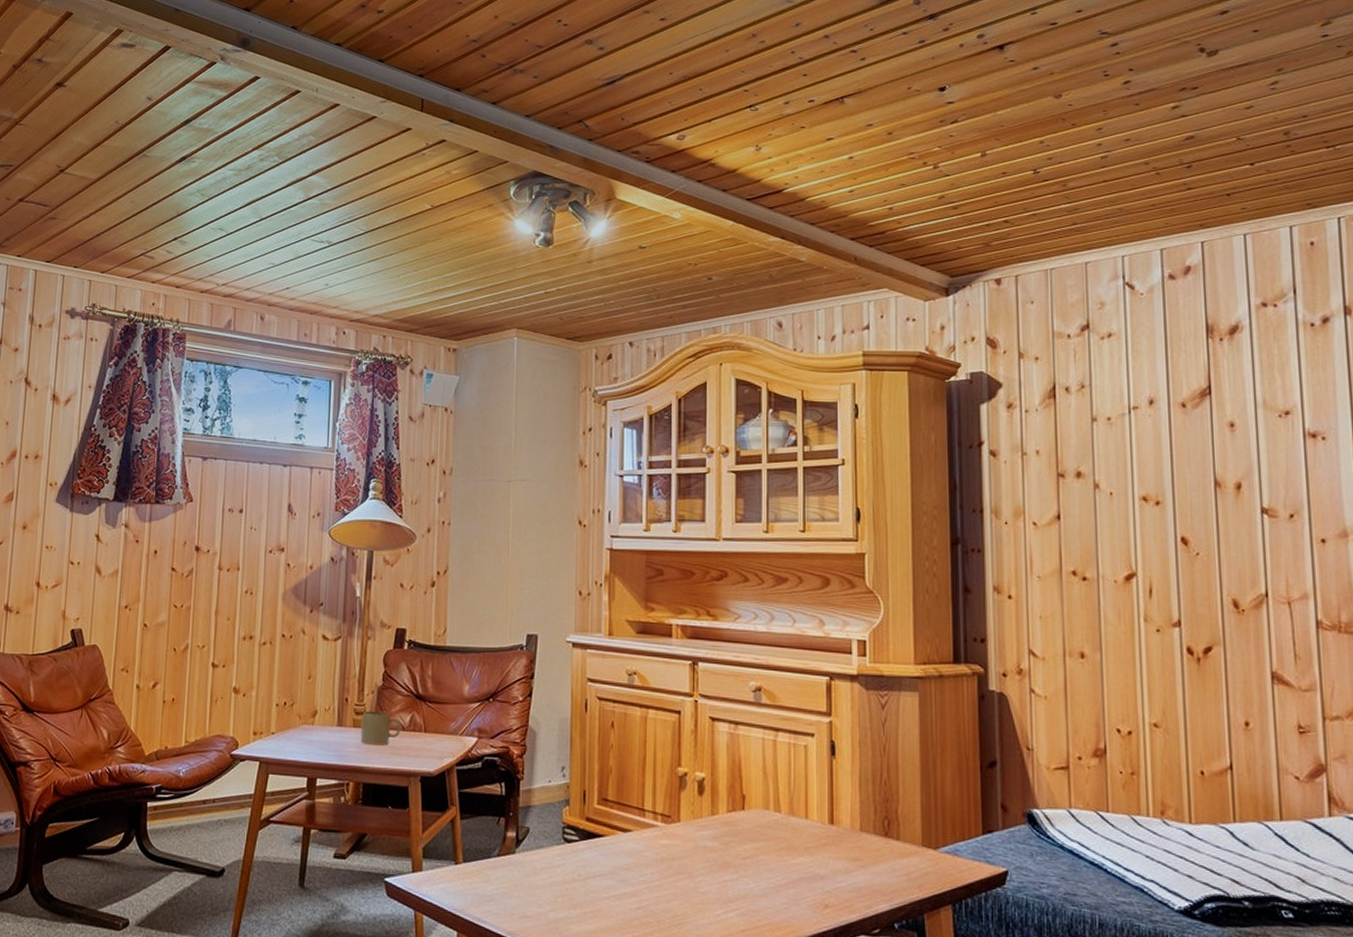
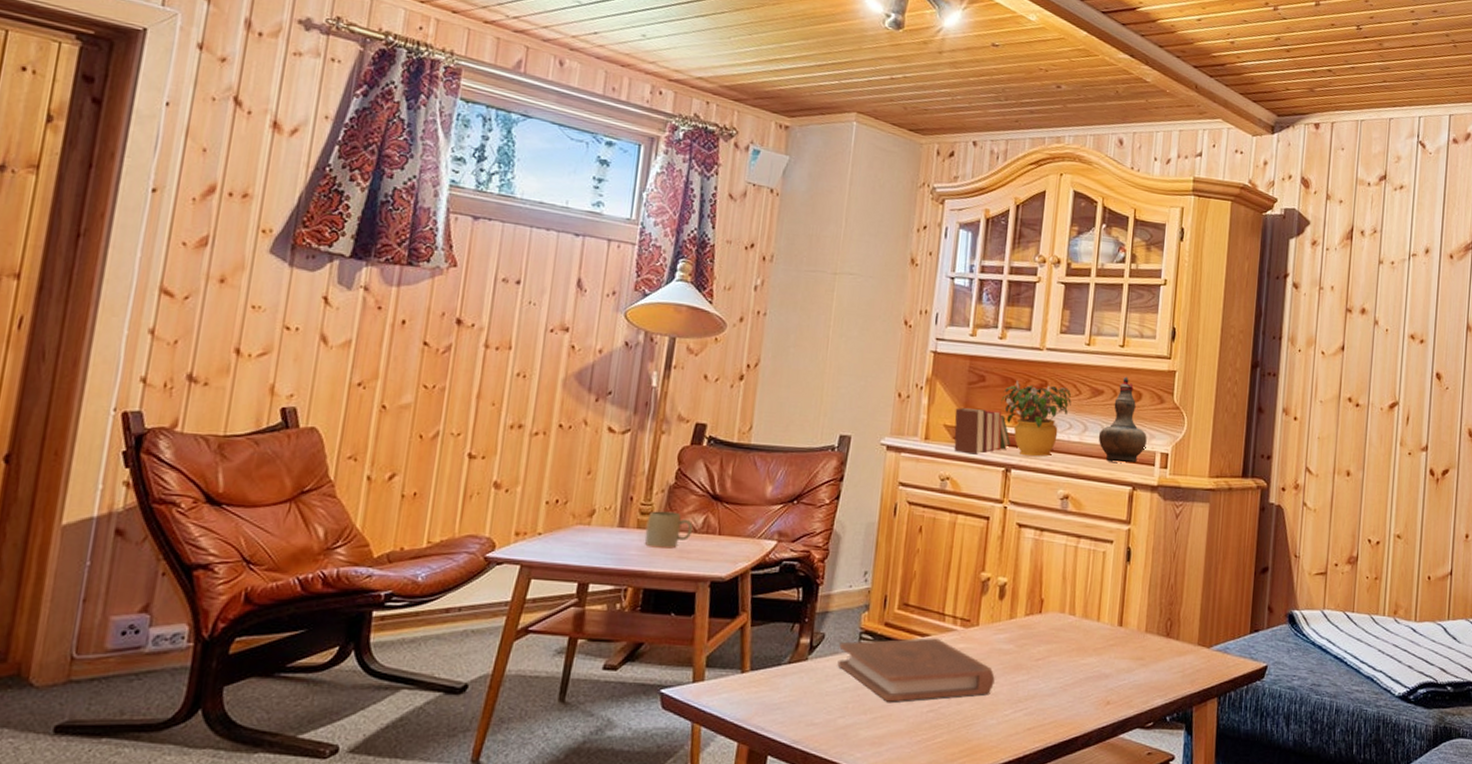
book: none [544,833,702,898] -> present [837,638,995,702]
books: none [636,602,695,649] -> present [954,407,1010,455]
potted flower: none [681,571,754,649] -> present [1001,379,1071,457]
decorative vase: none [787,562,840,652] -> present [1098,376,1147,464]

